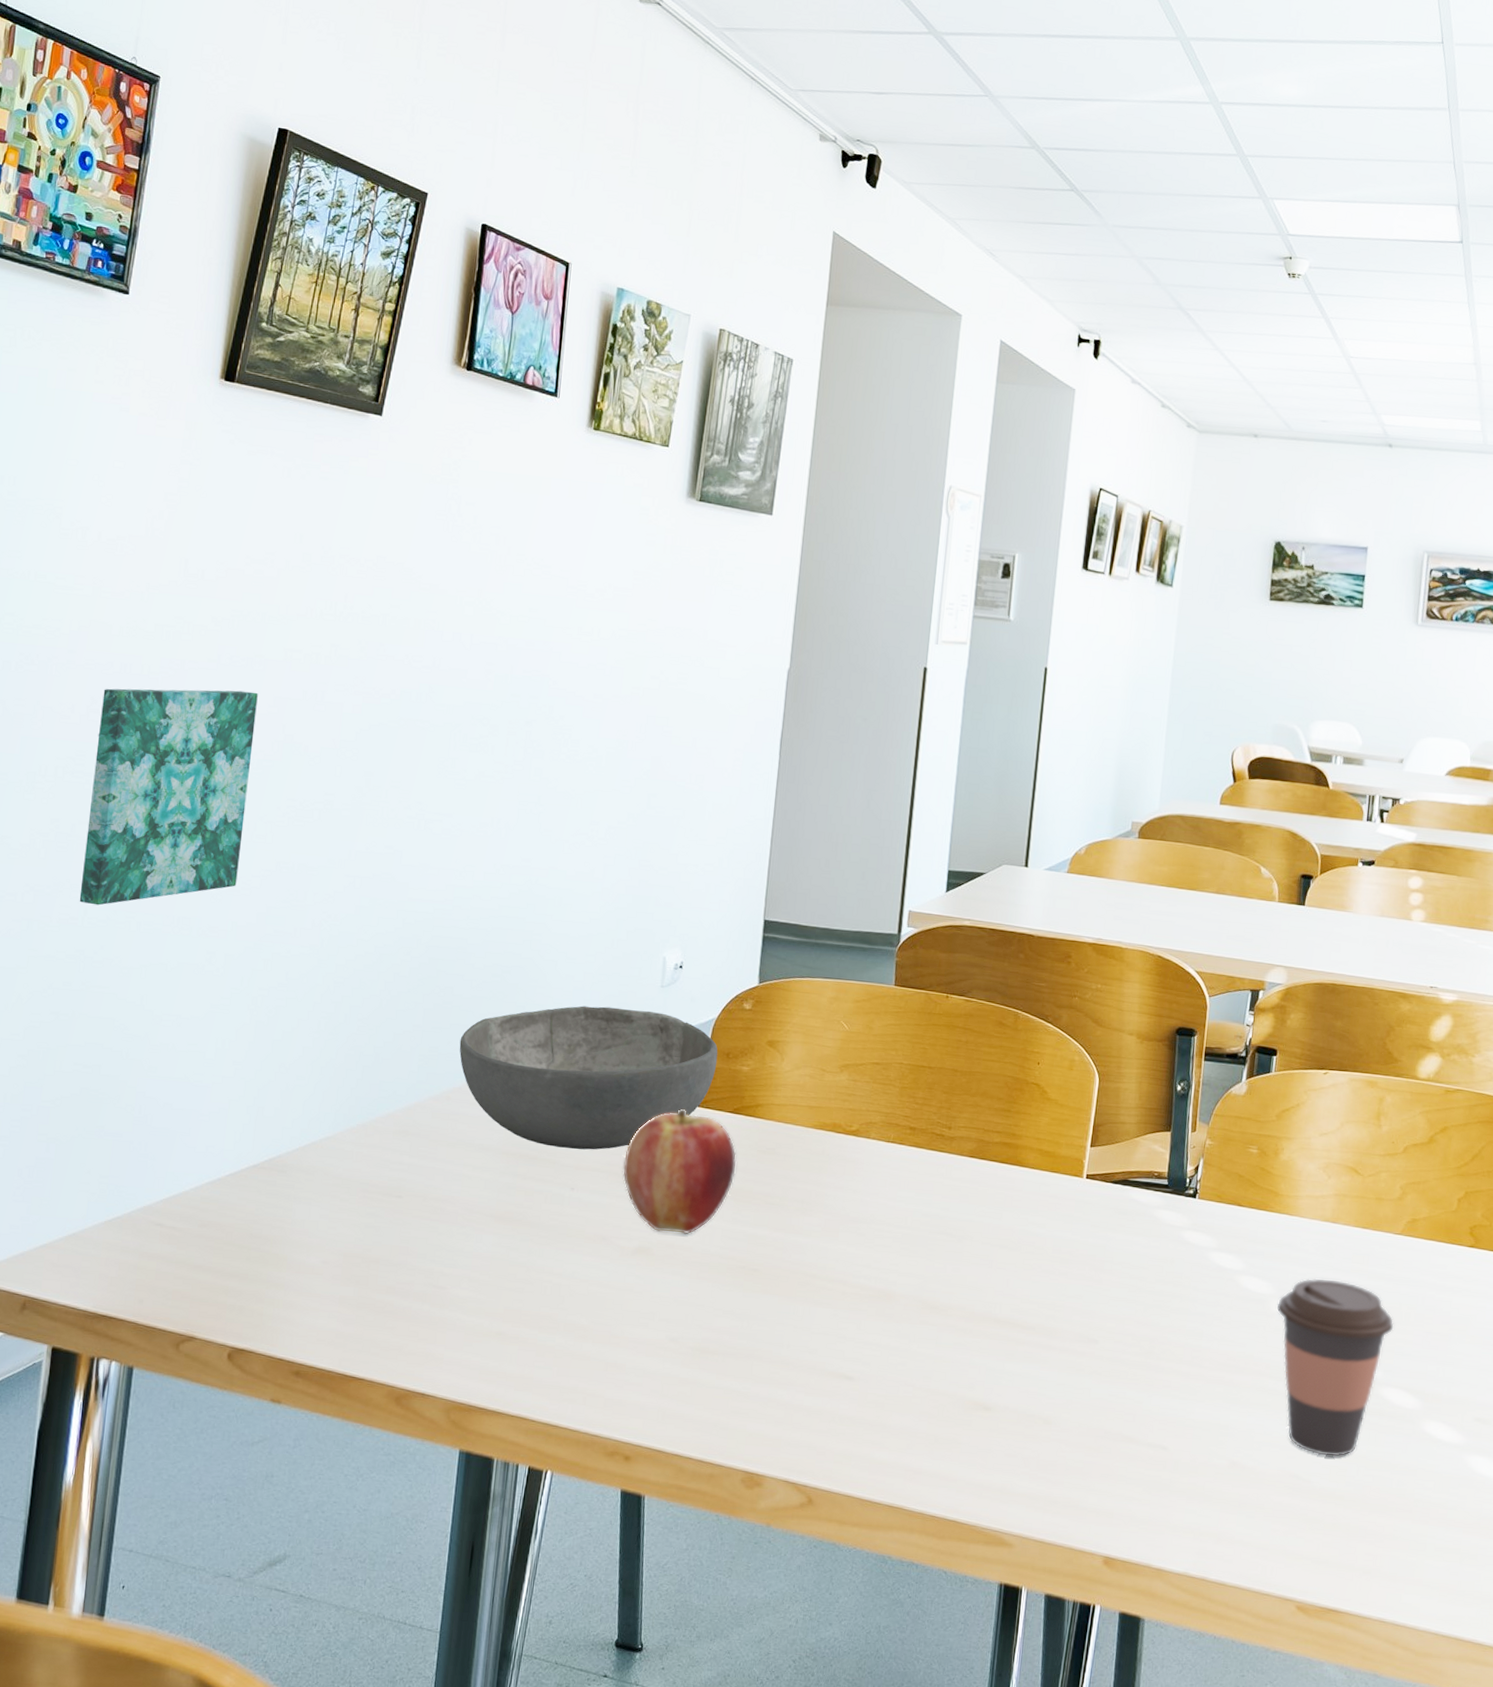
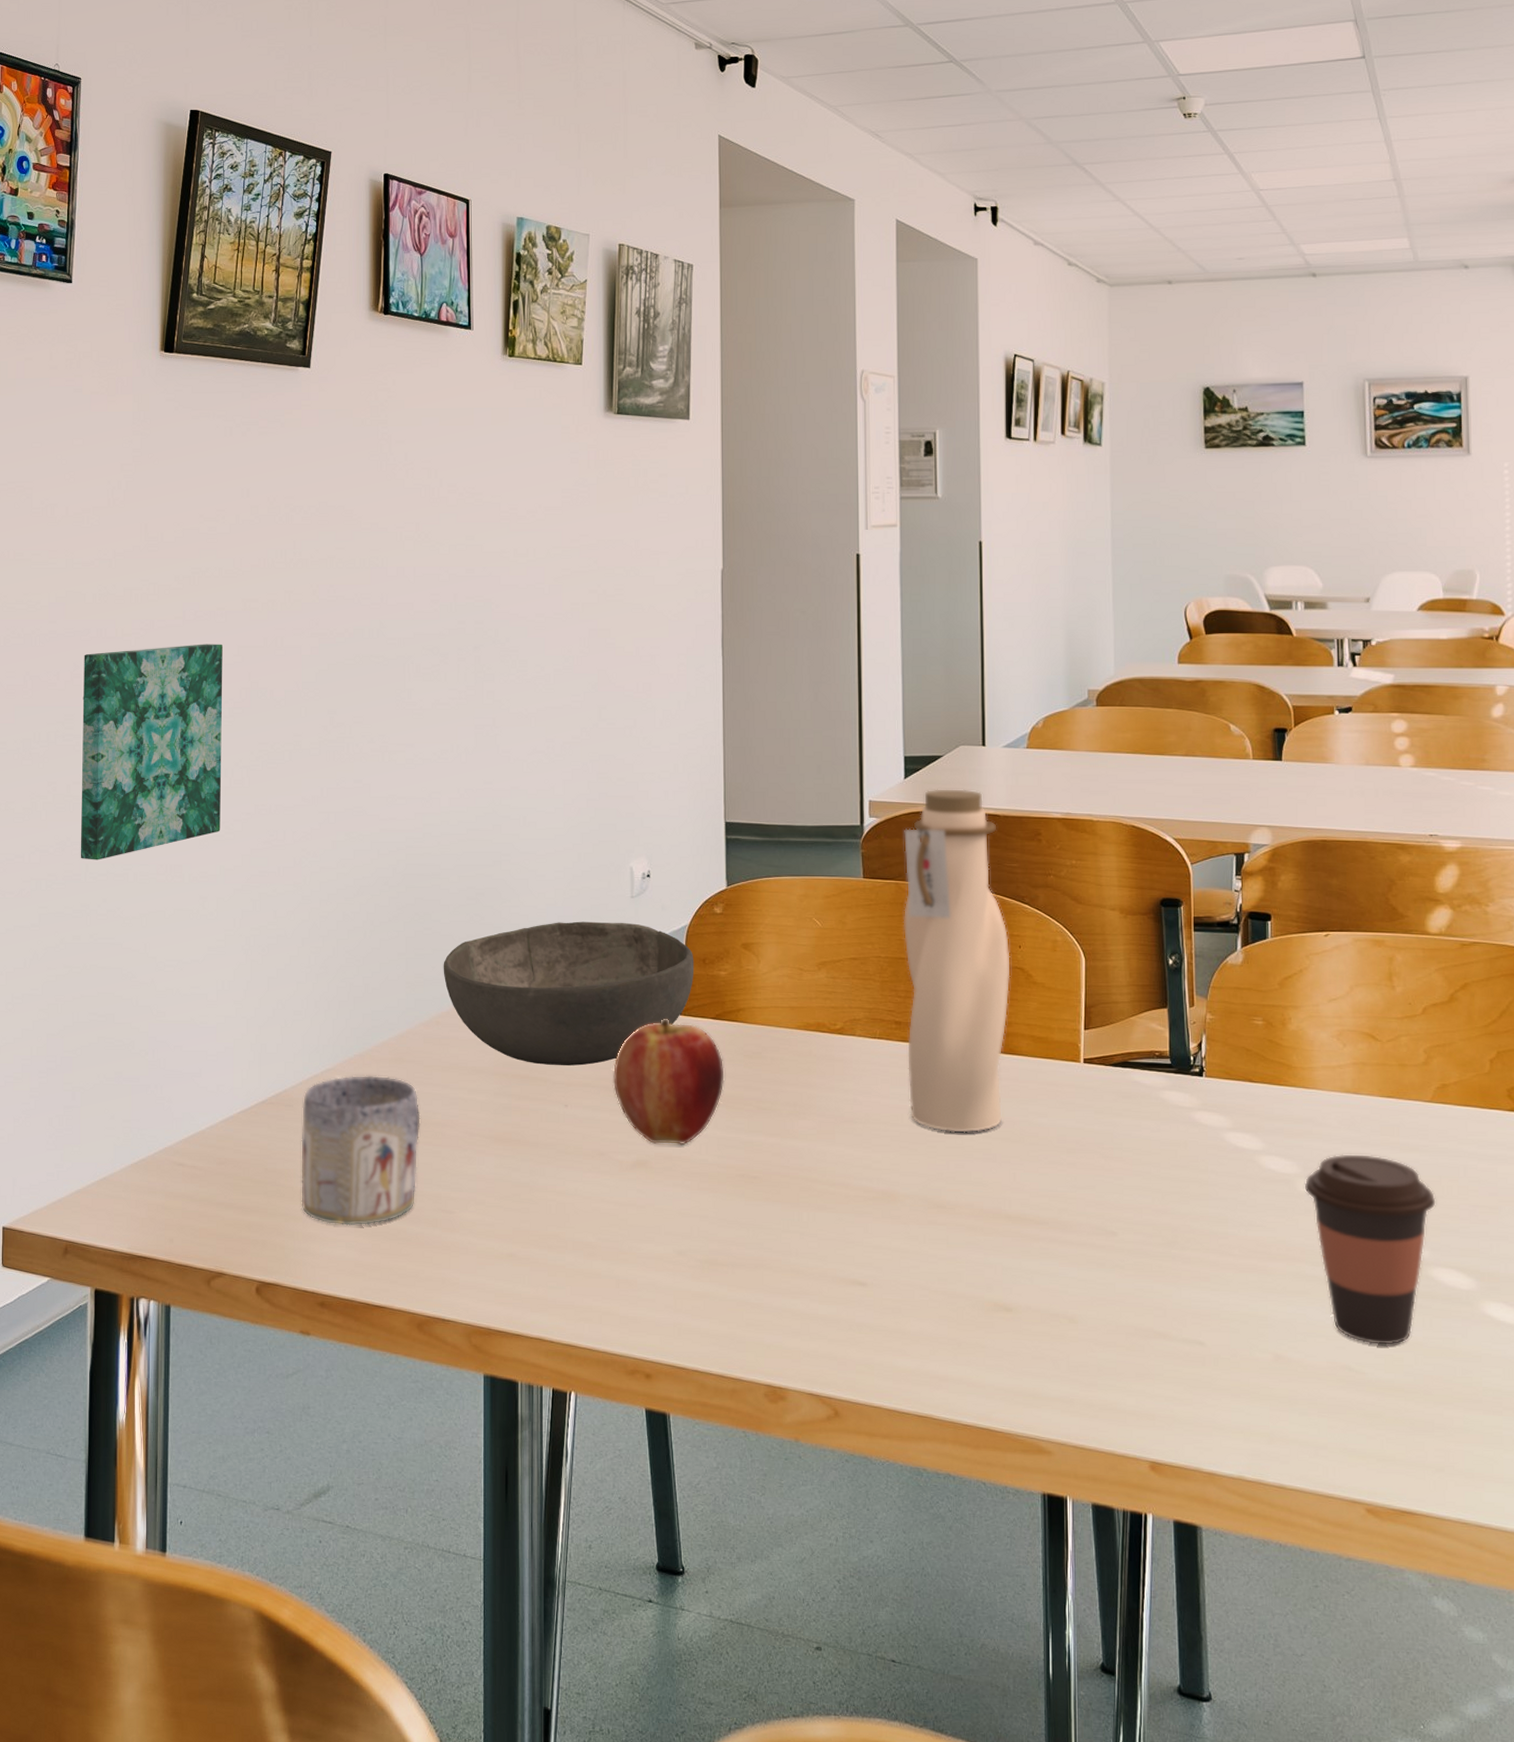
mug: none [285,1145,421,1296] -> present [301,1076,420,1226]
water bottle: none [914,904,1030,1239] -> present [904,789,1011,1133]

